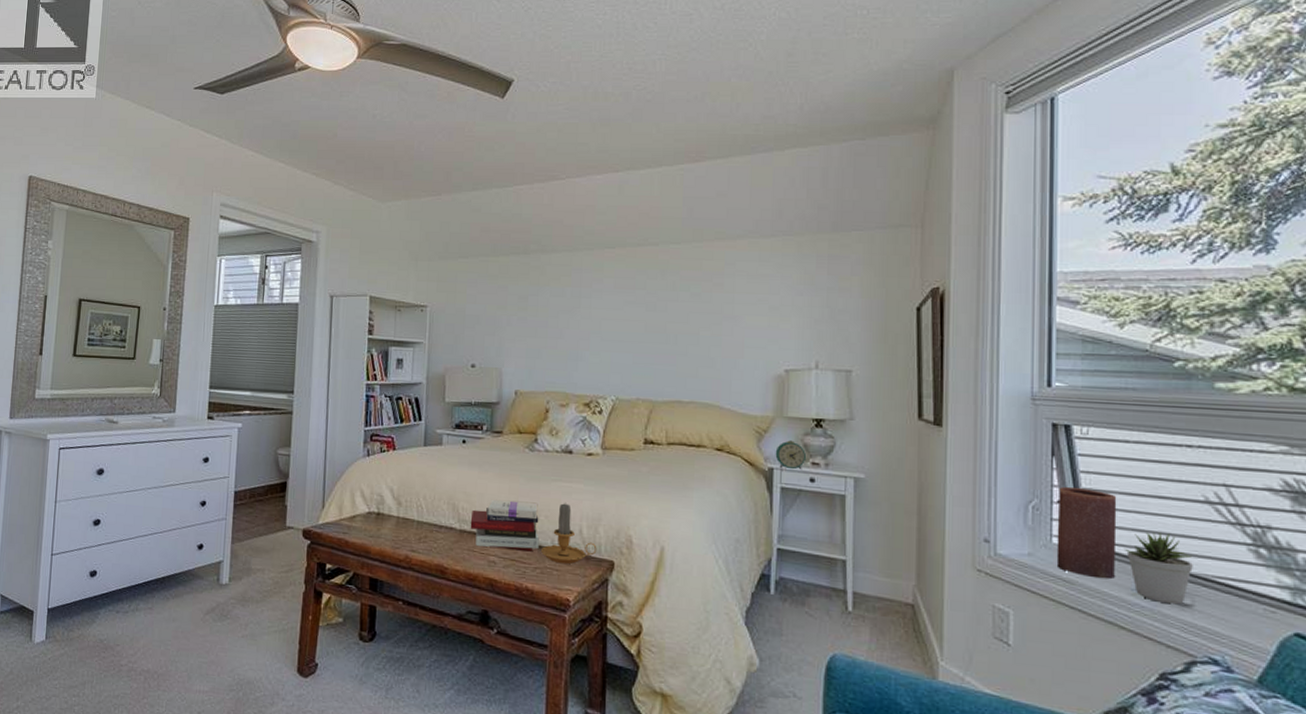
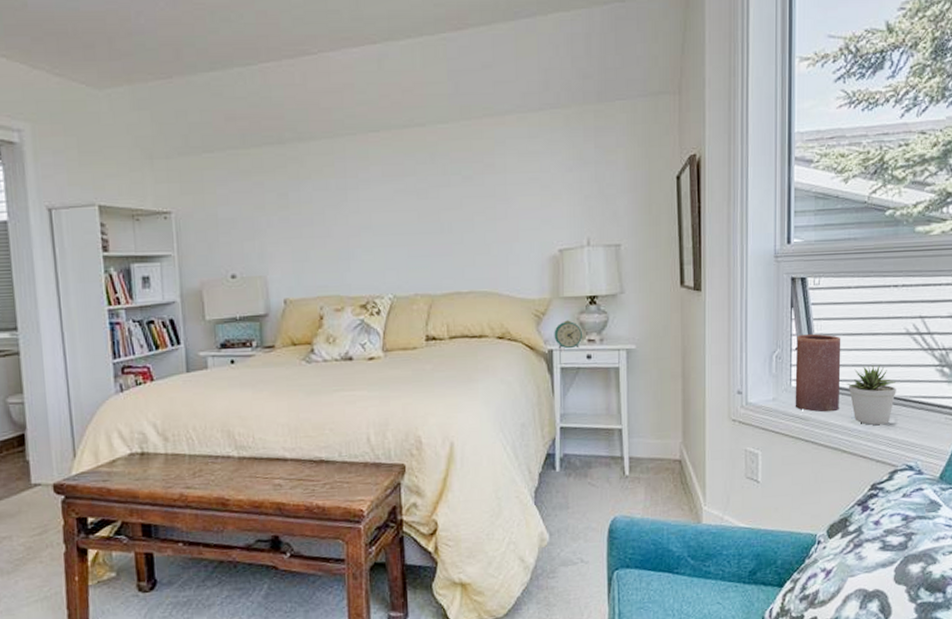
books: present [470,499,539,552] -> none [249,416,326,471]
candle: present [541,502,597,564] -> none [329,412,387,476]

